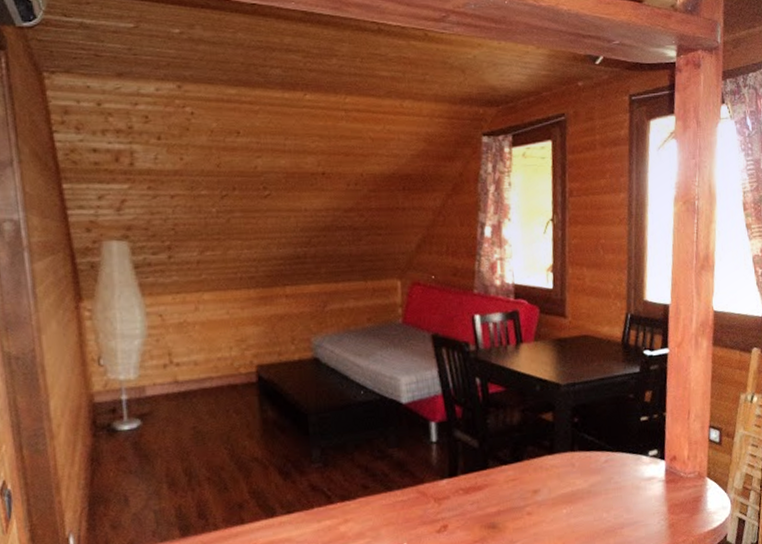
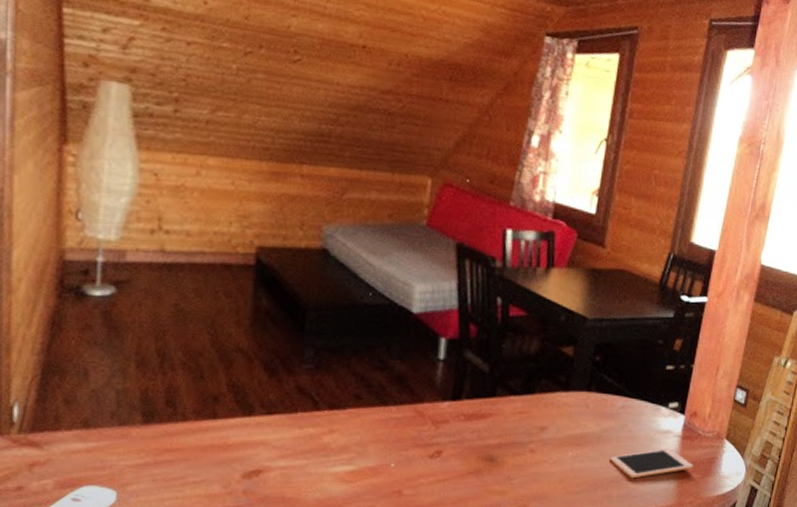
cell phone: none [602,493,681,527] -> present [610,448,694,479]

